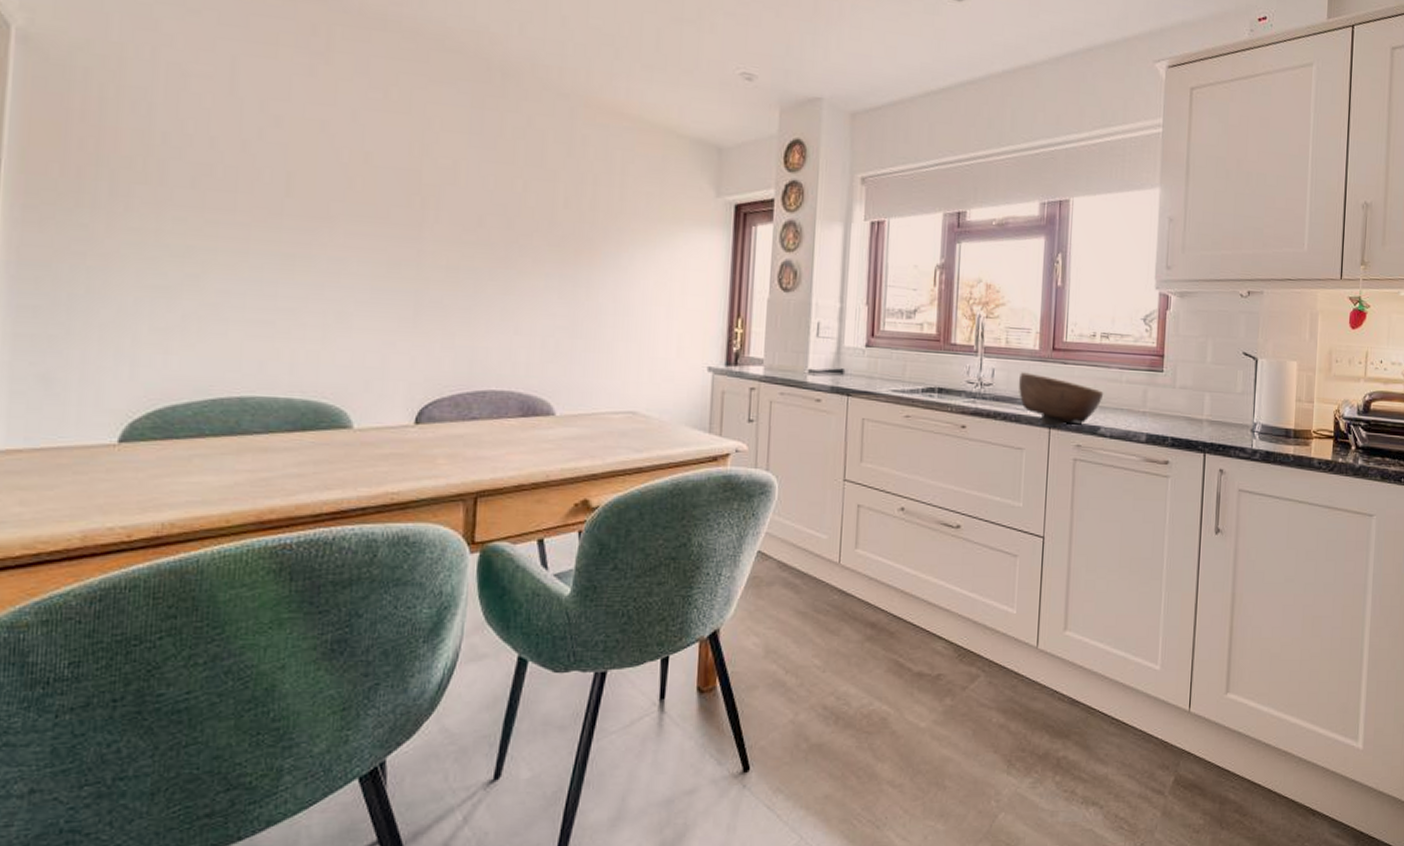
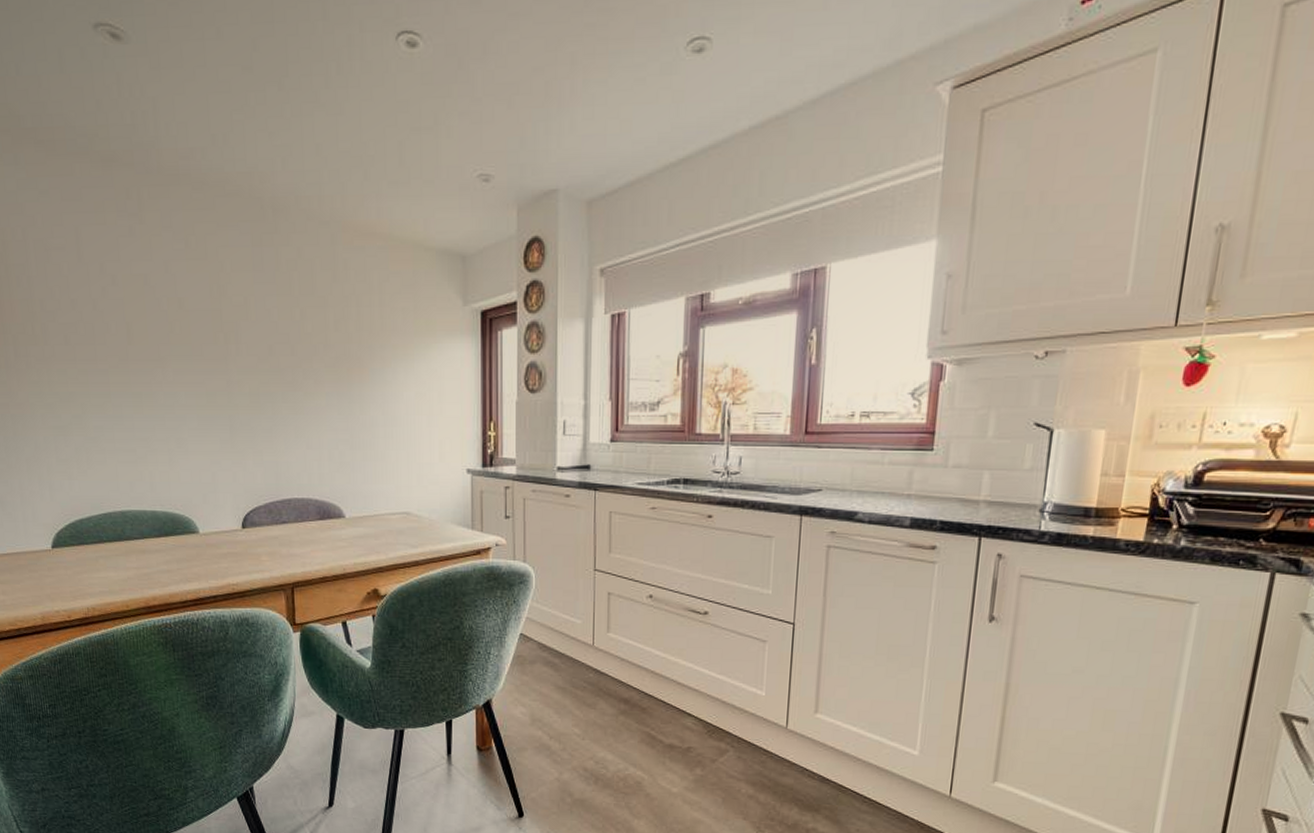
wooden bowl: present [1018,372,1104,427] -> none [767,459,863,513]

